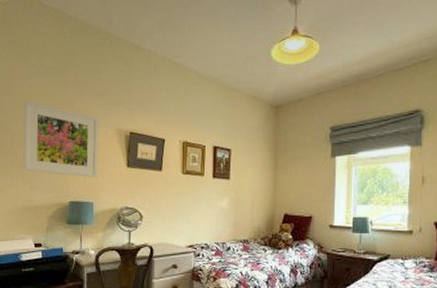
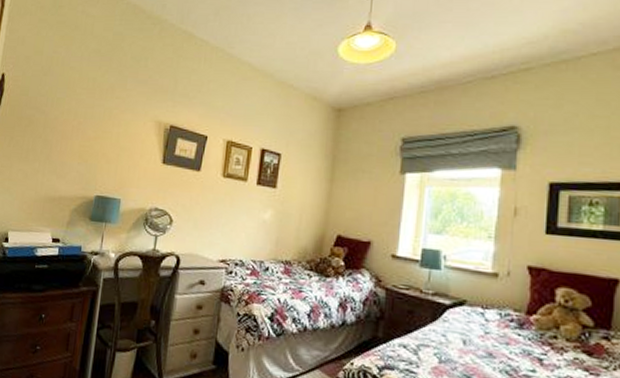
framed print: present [22,100,99,178] -> none [51,83,139,172]

